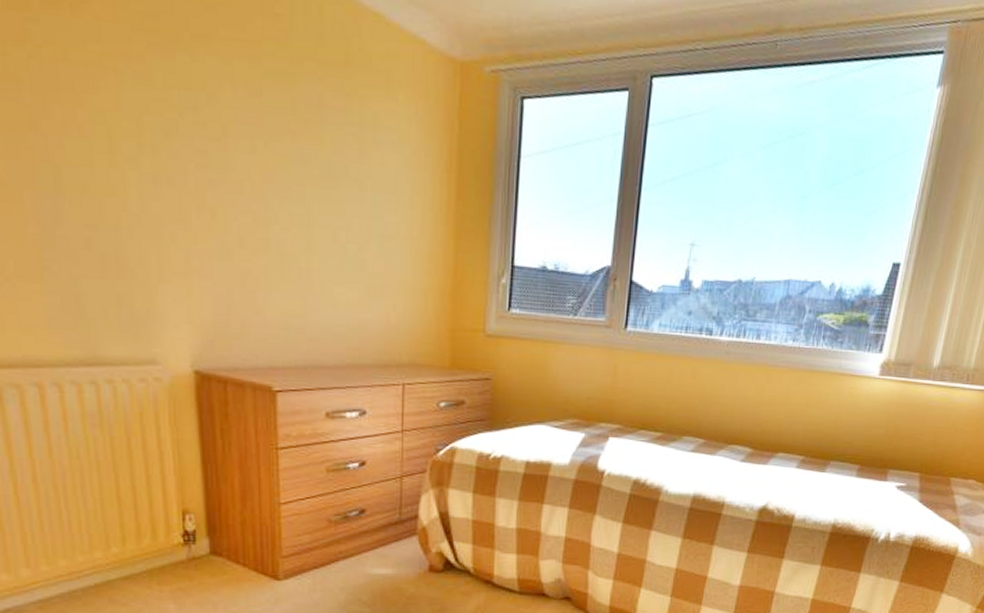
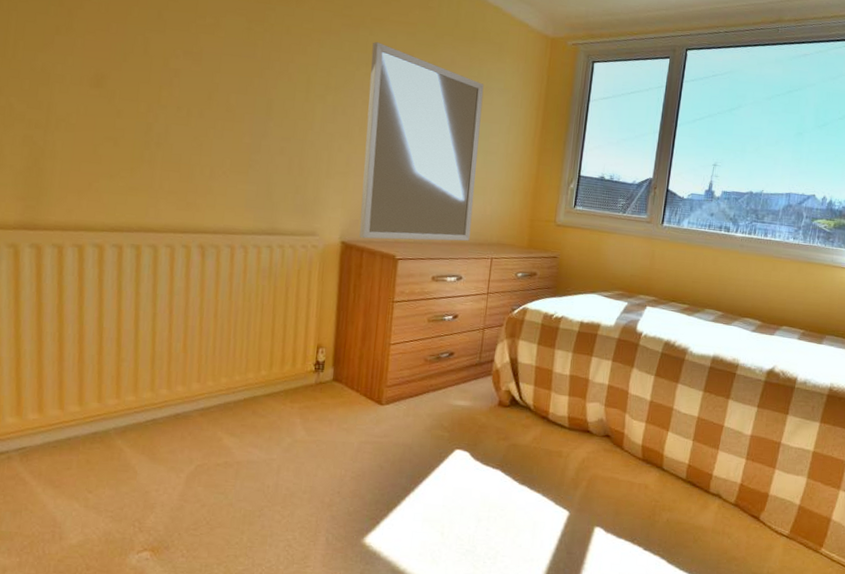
home mirror: none [198,72,371,366] -> present [358,42,484,241]

